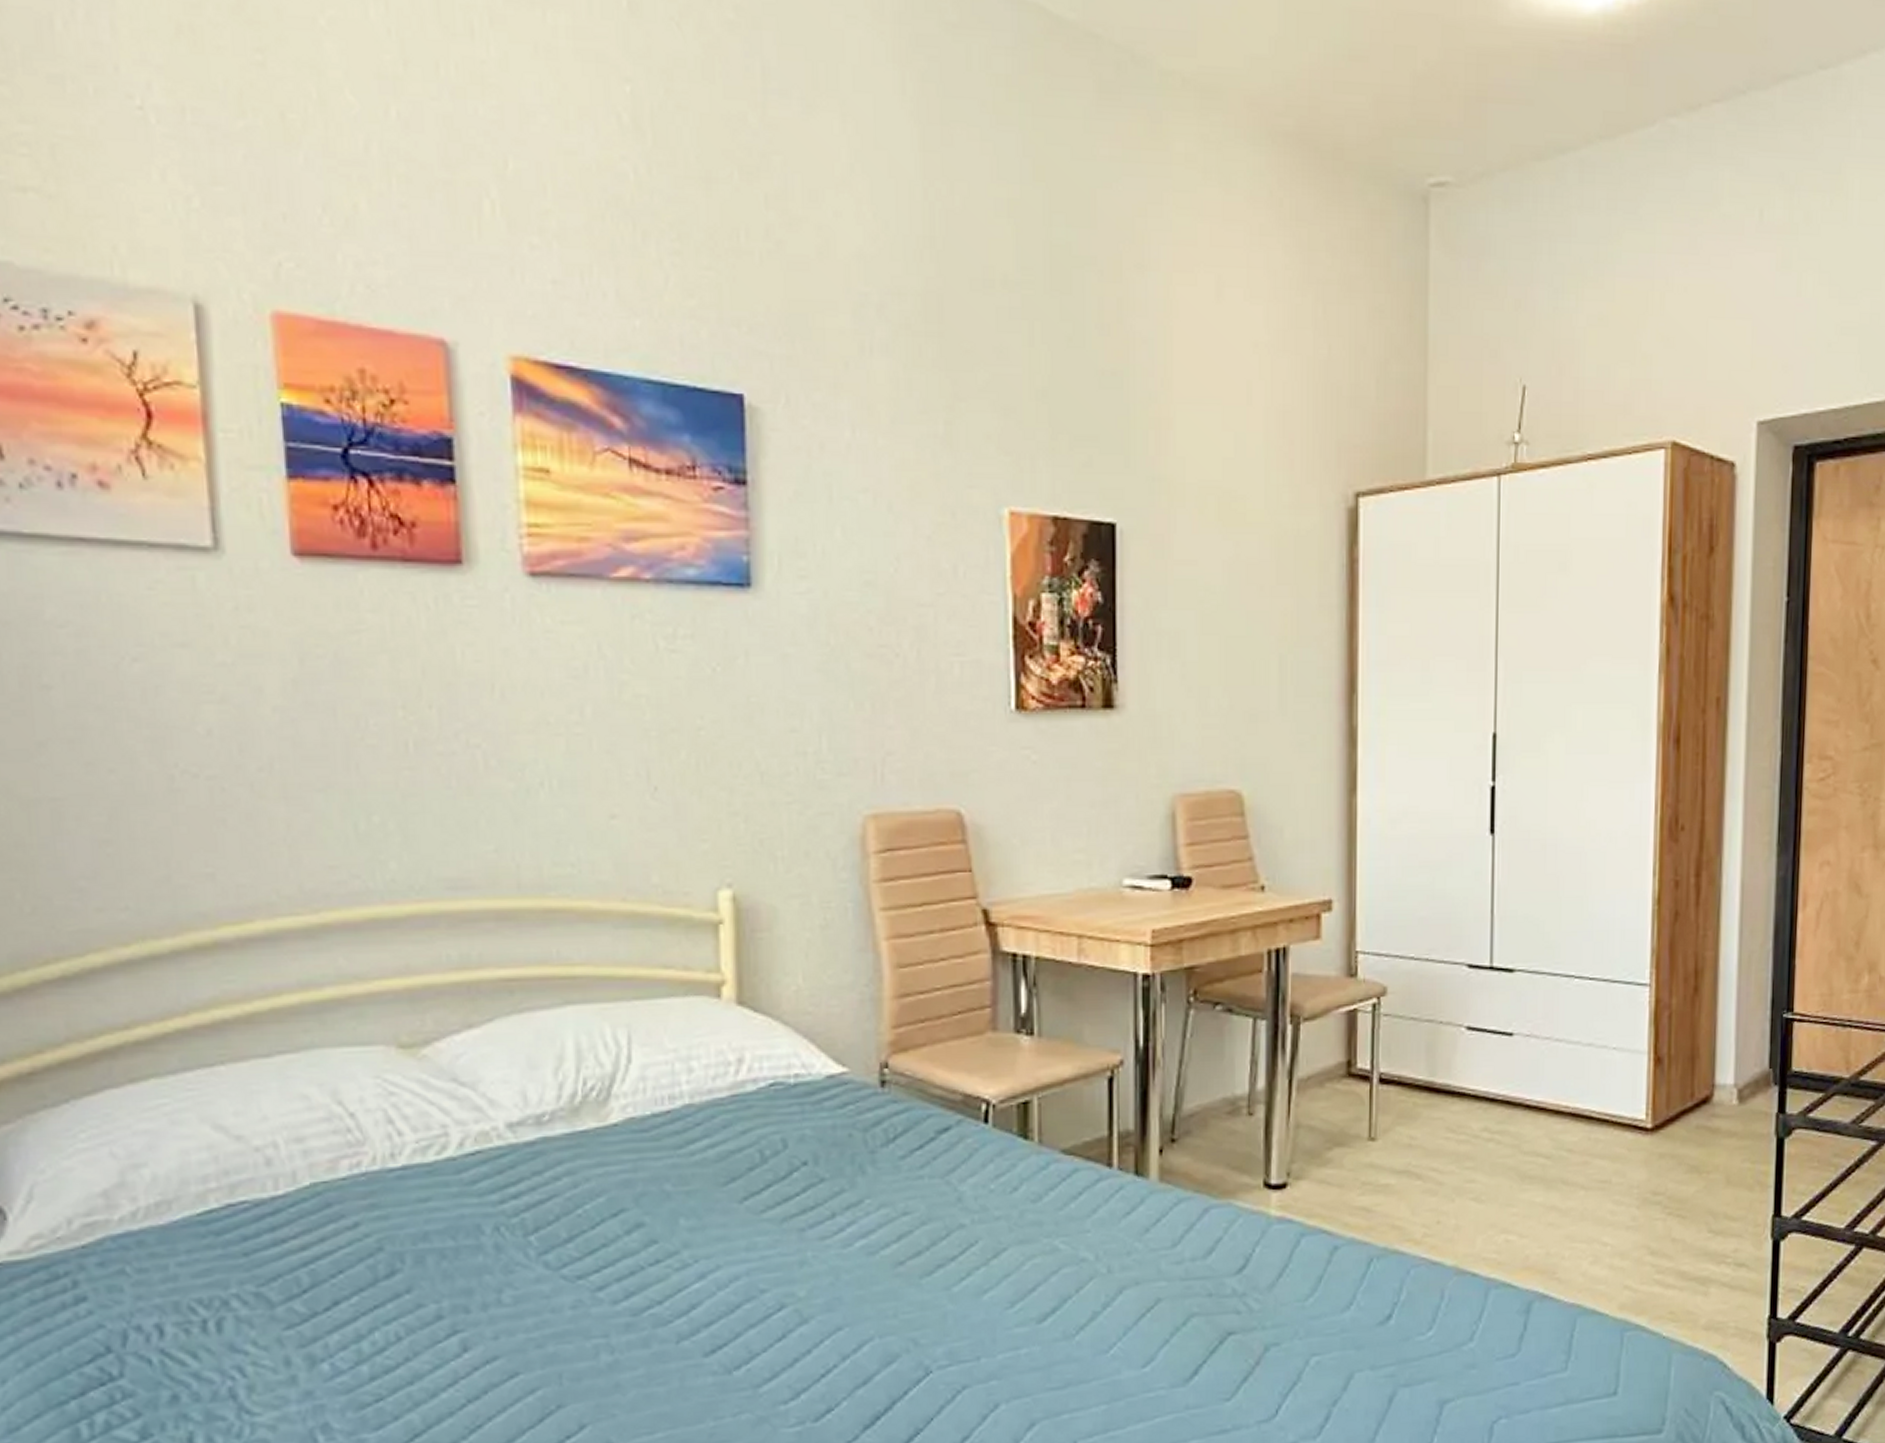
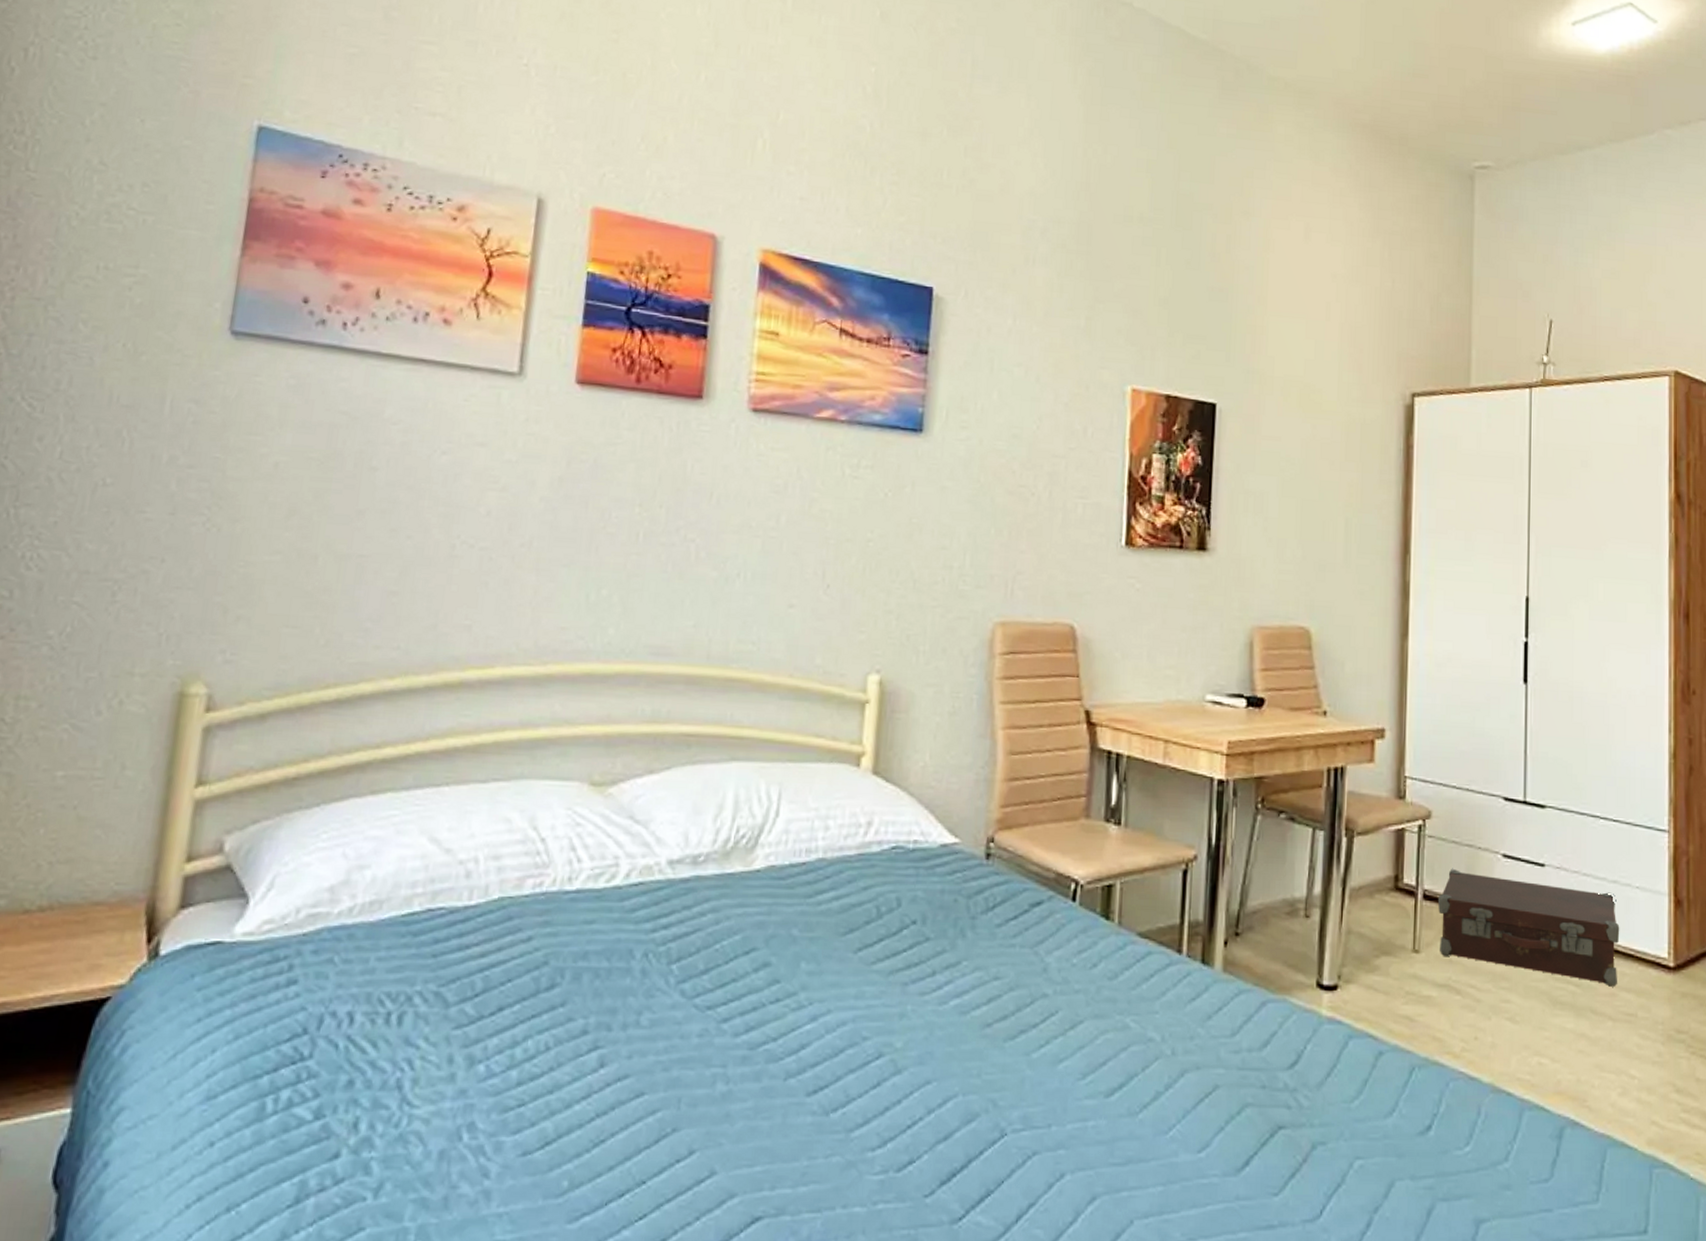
suitcase: none [1395,1048,1595,1155] -> present [1437,869,1620,987]

